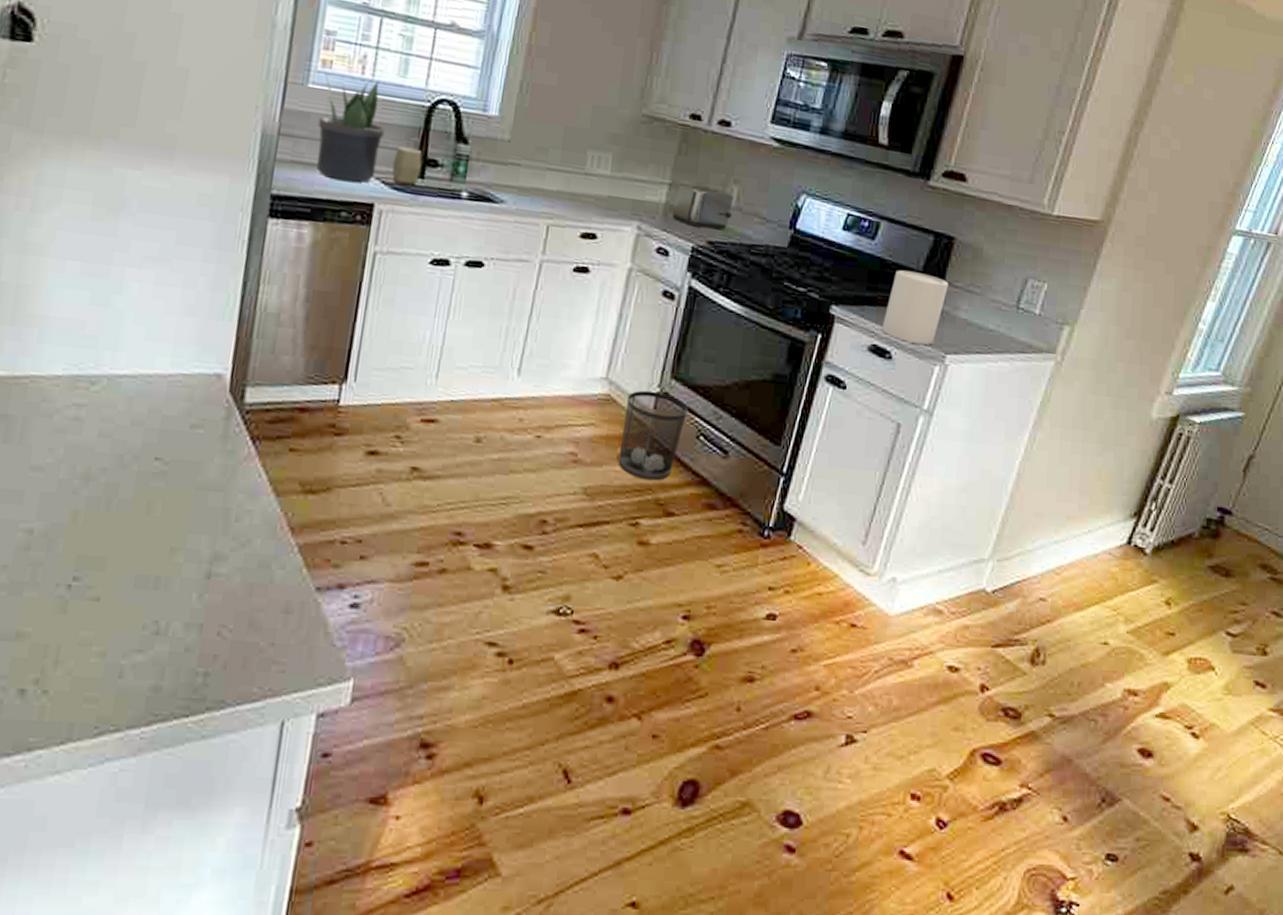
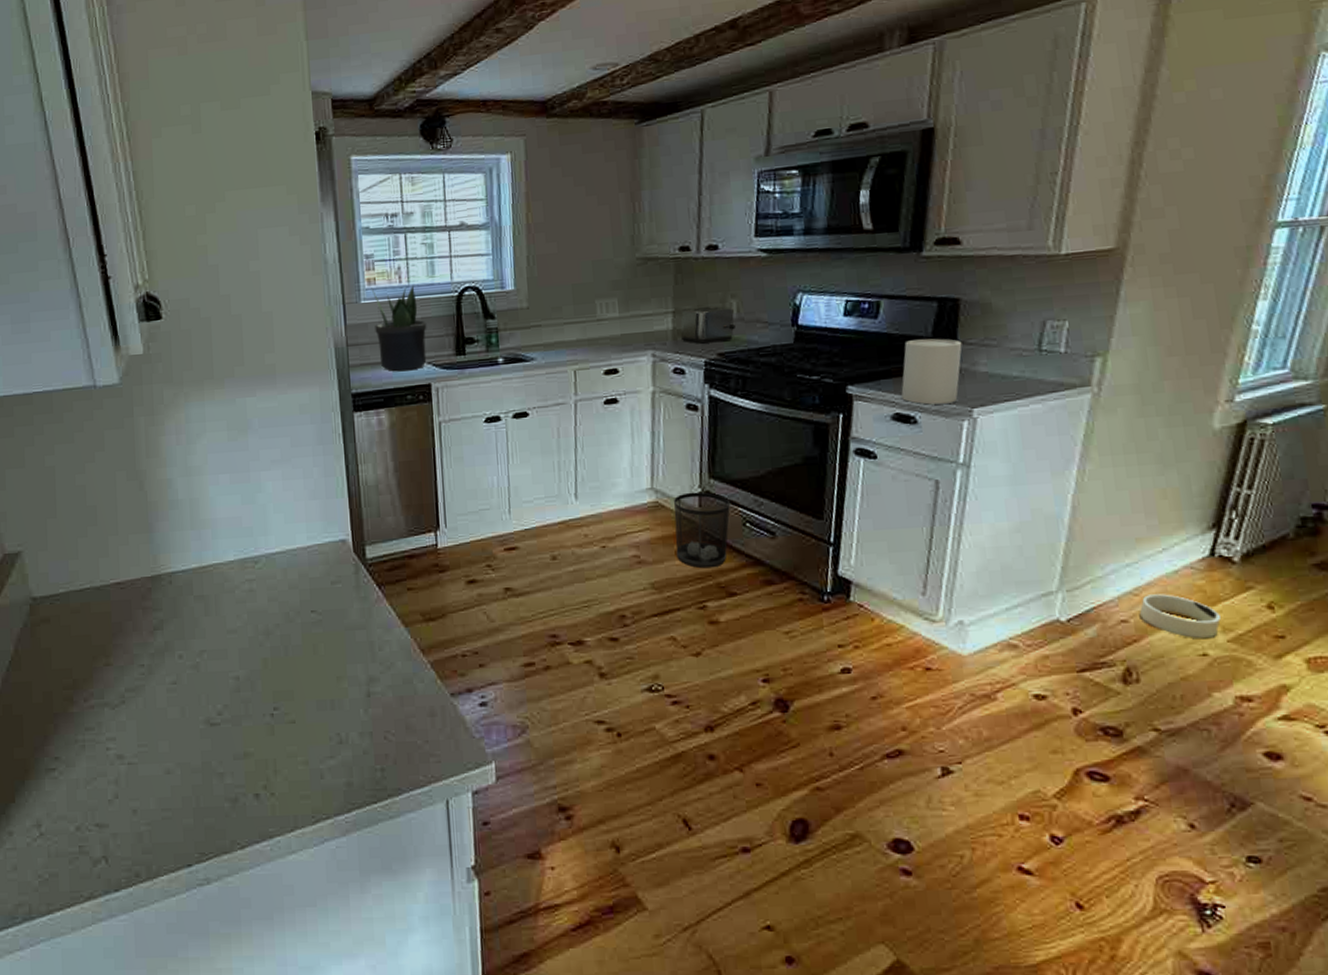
soap dispenser: present [392,137,422,186] -> none [438,323,462,364]
pet bowl: none [1057,575,1125,628] -> present [1139,594,1221,639]

